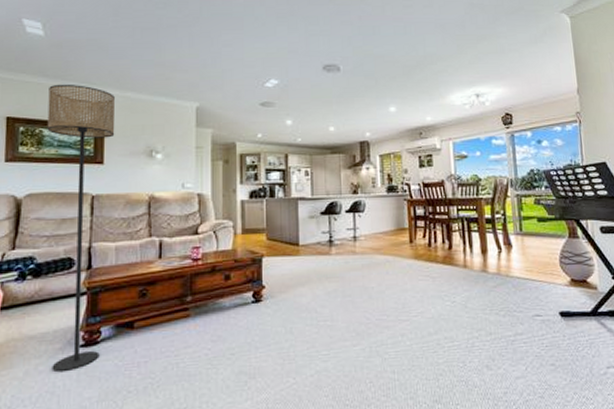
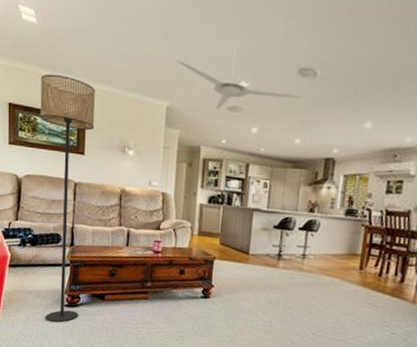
ceiling fan: none [202,47,330,107] -> present [175,44,302,110]

